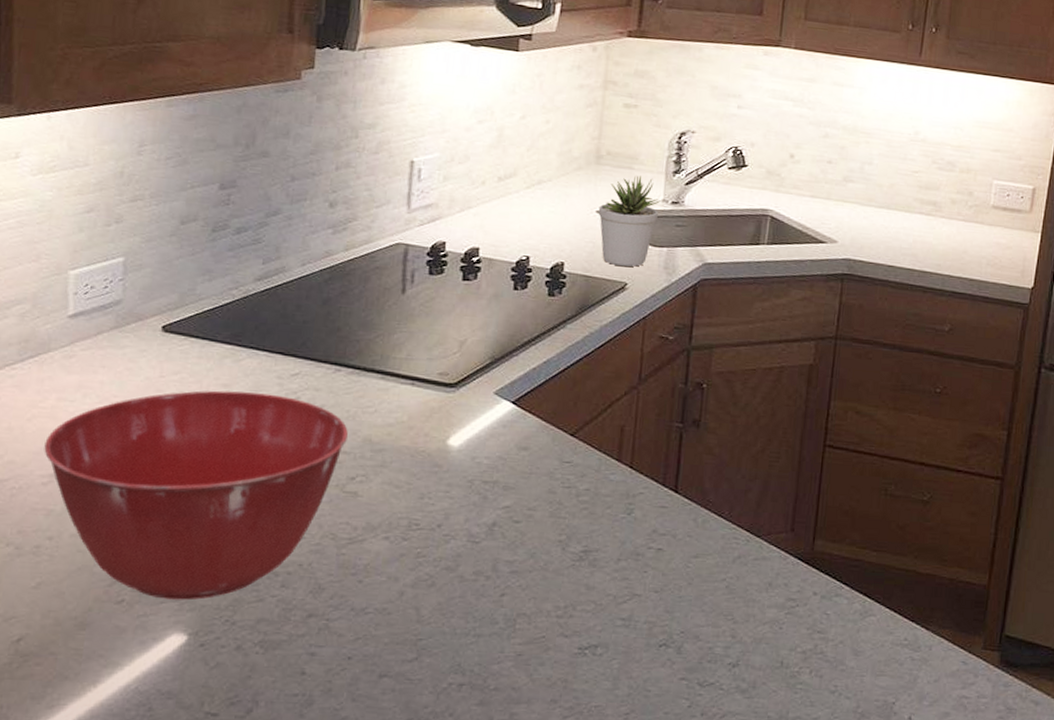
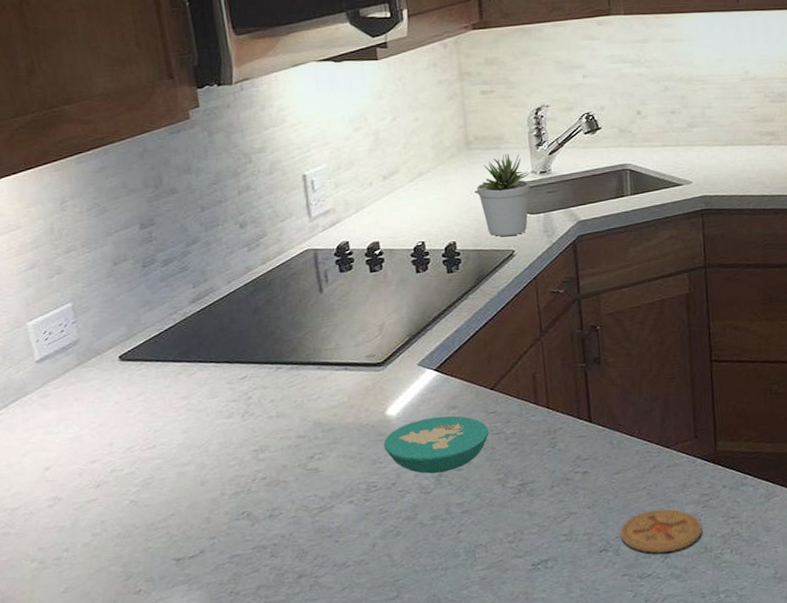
mixing bowl: present [44,390,349,600] -> none [42,398,301,584]
bowl: none [436,455,559,522] -> present [383,416,489,474]
coaster: none [686,607,782,660] -> present [620,509,702,554]

